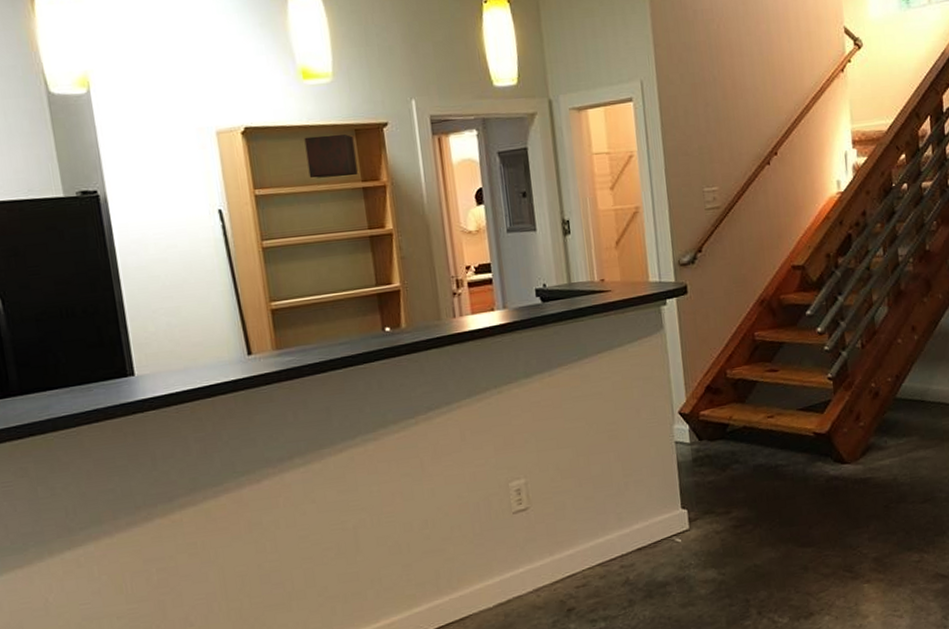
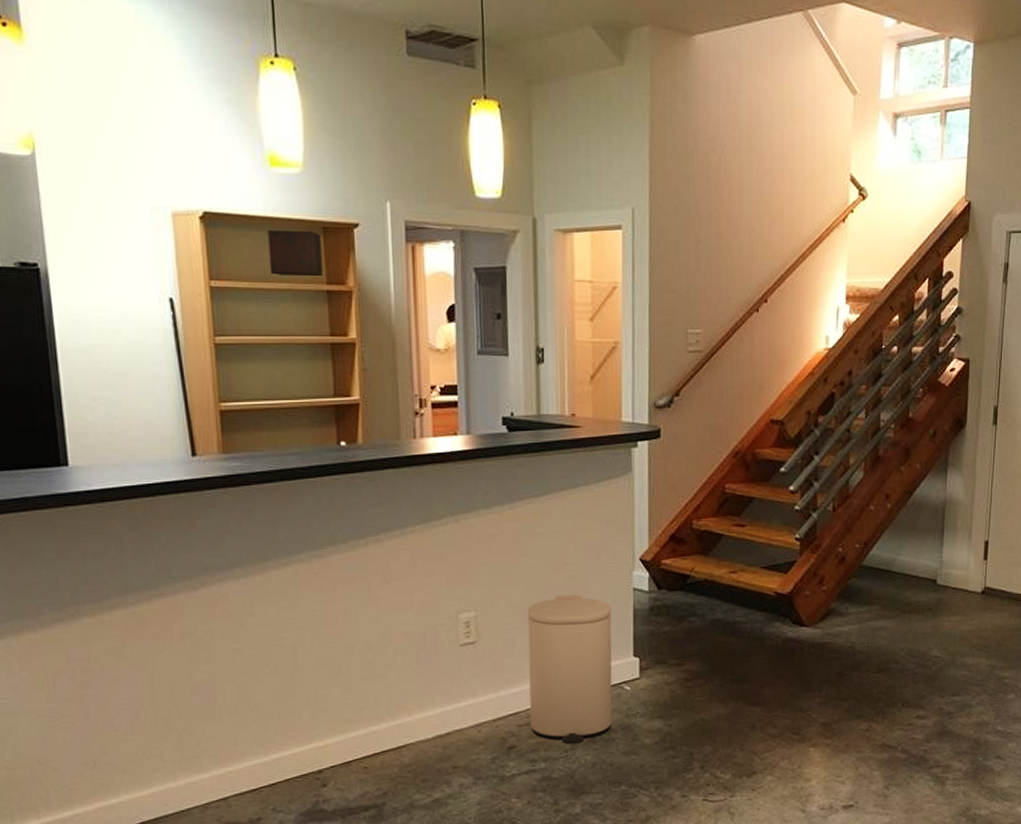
pedal bin: none [574,452,667,602] -> present [527,594,613,744]

